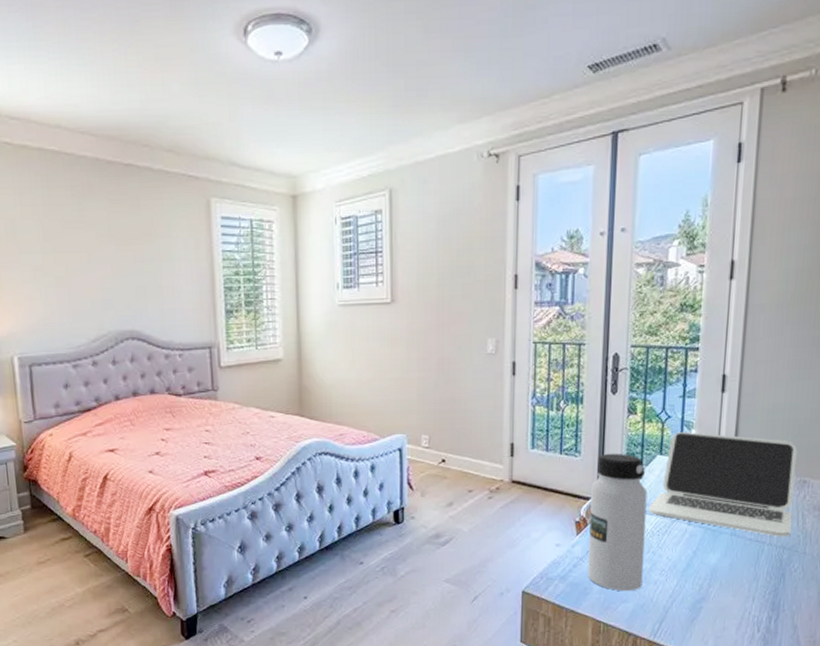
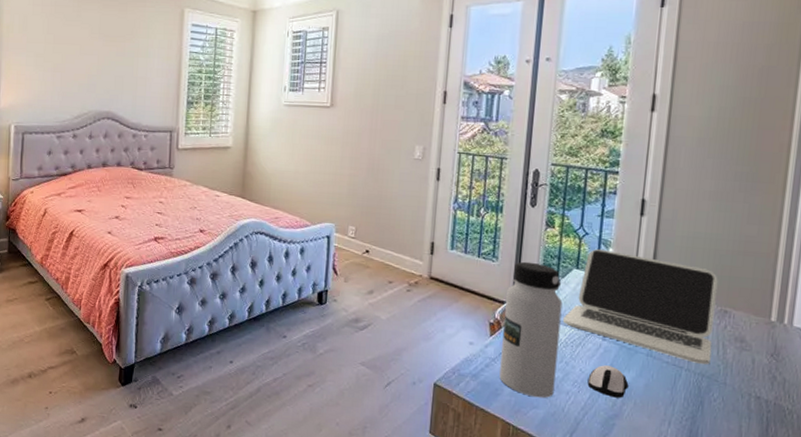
computer mouse: none [674,550,714,581] -> present [587,365,629,398]

